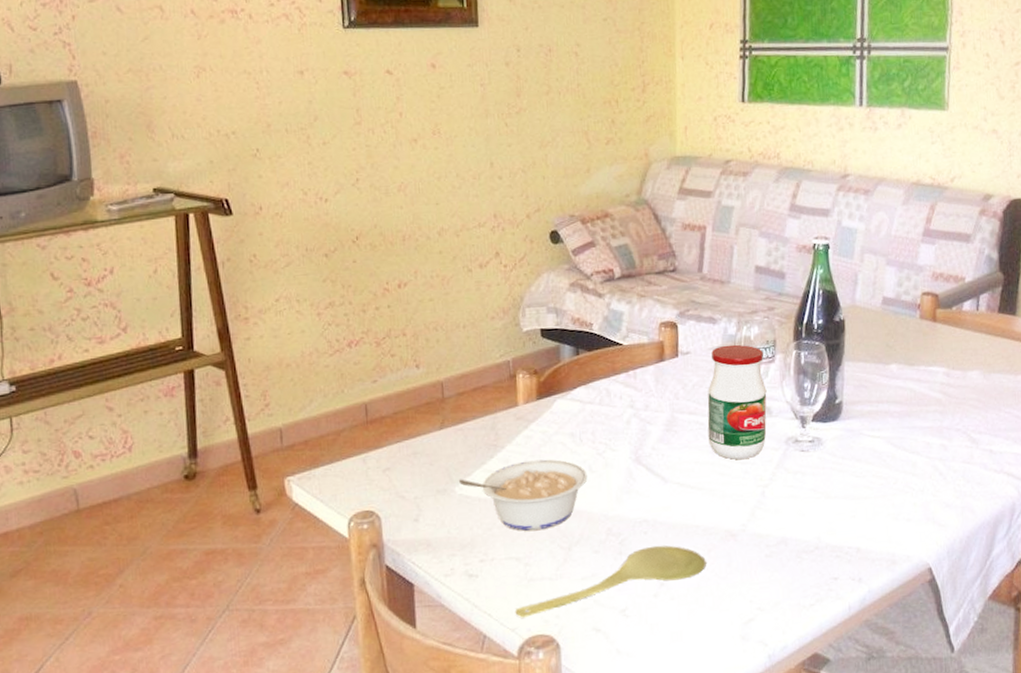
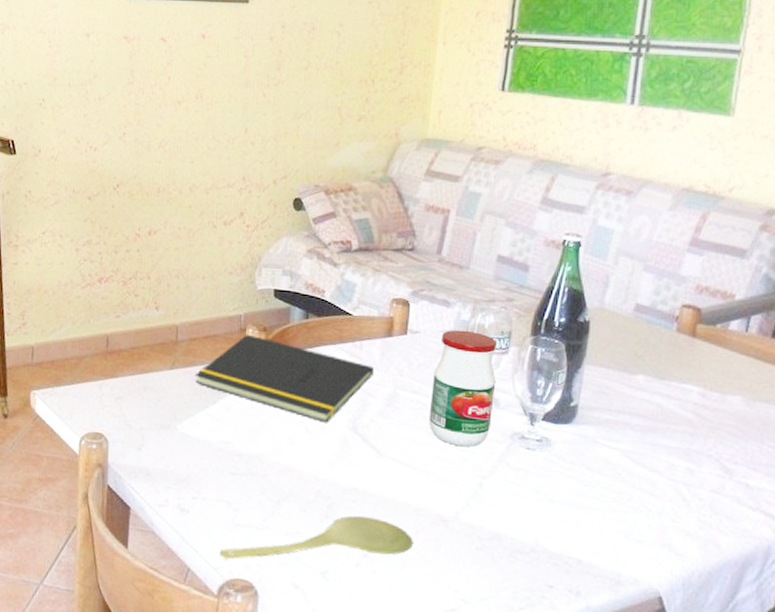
legume: present [459,459,588,531] -> none [182,411,303,479]
notepad: none [467,380,650,459] -> present [195,334,374,423]

